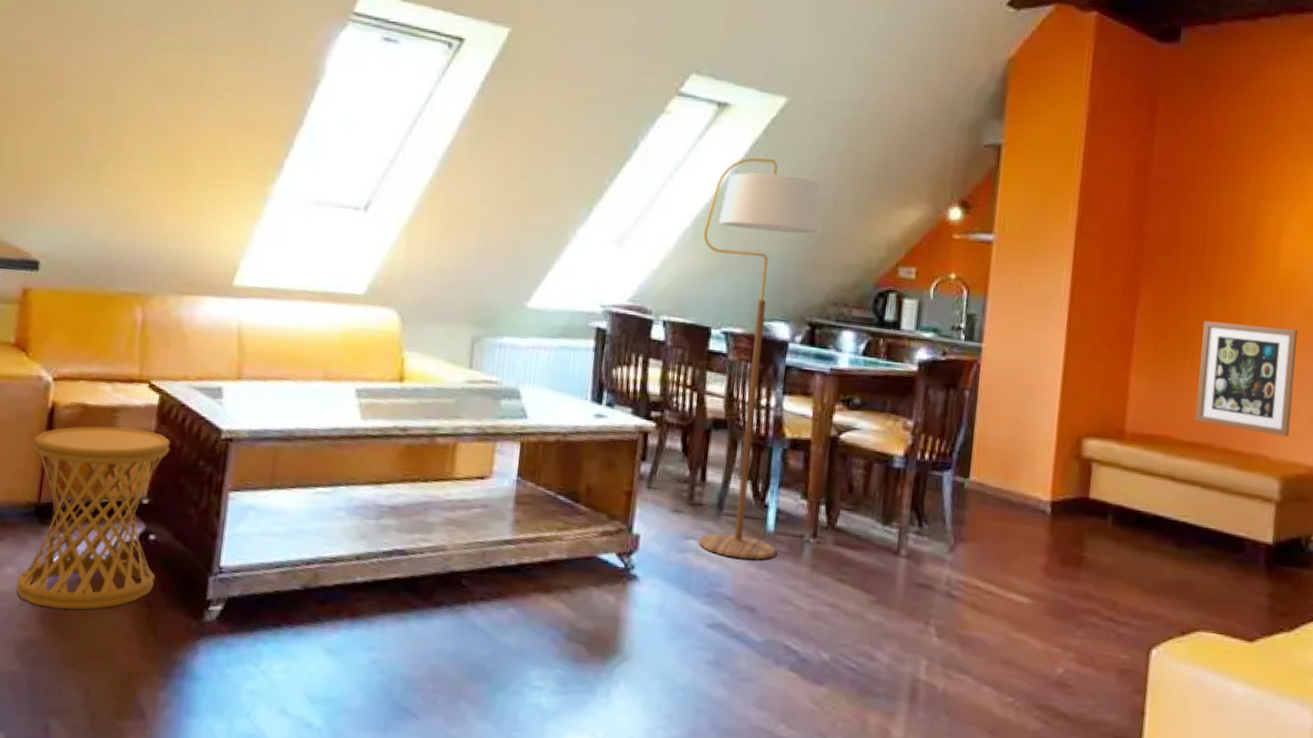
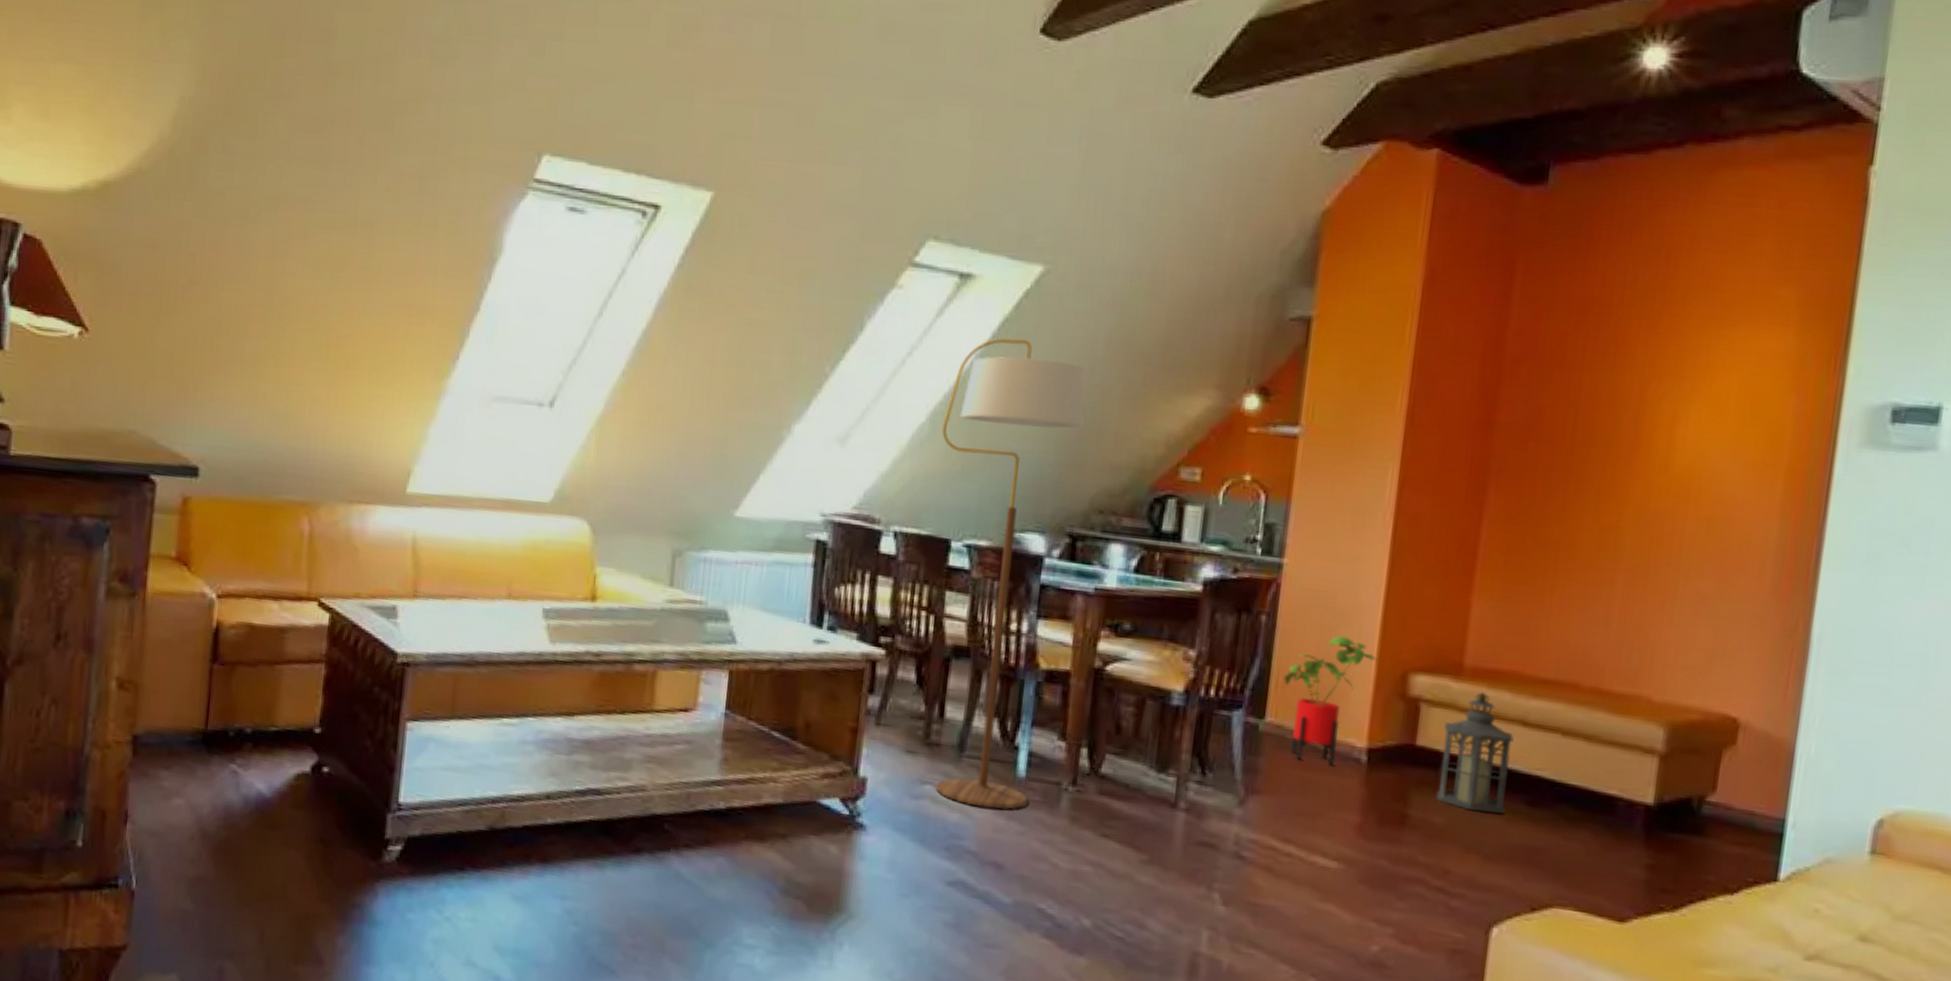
side table: present [16,426,171,610] -> none [185,648,343,846]
house plant: none [983,408,1059,516] -> present [1283,636,1379,765]
lantern: none [1105,453,1165,554] -> present [1435,692,1514,813]
wall art: present [1195,320,1298,437] -> none [1555,531,1696,674]

